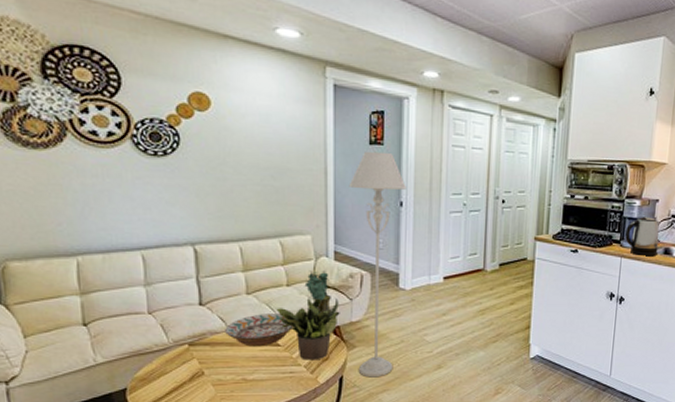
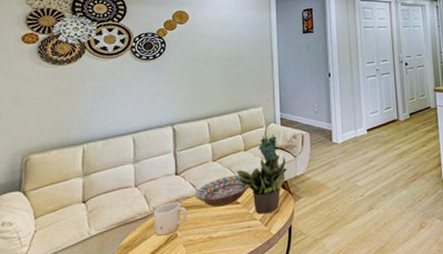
mug: none [173,335,216,372] -> present [153,201,188,236]
floor lamp: present [348,151,406,378] -> none [289,37,333,225]

